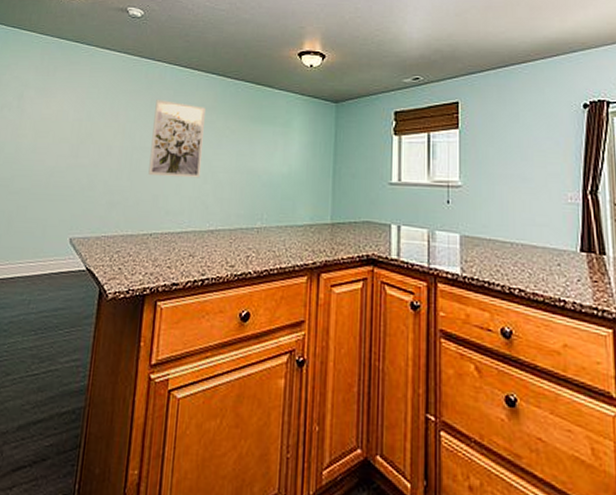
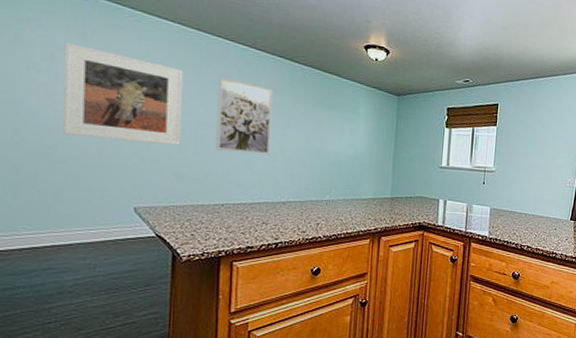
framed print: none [20,82,125,172] -> present [63,43,184,145]

